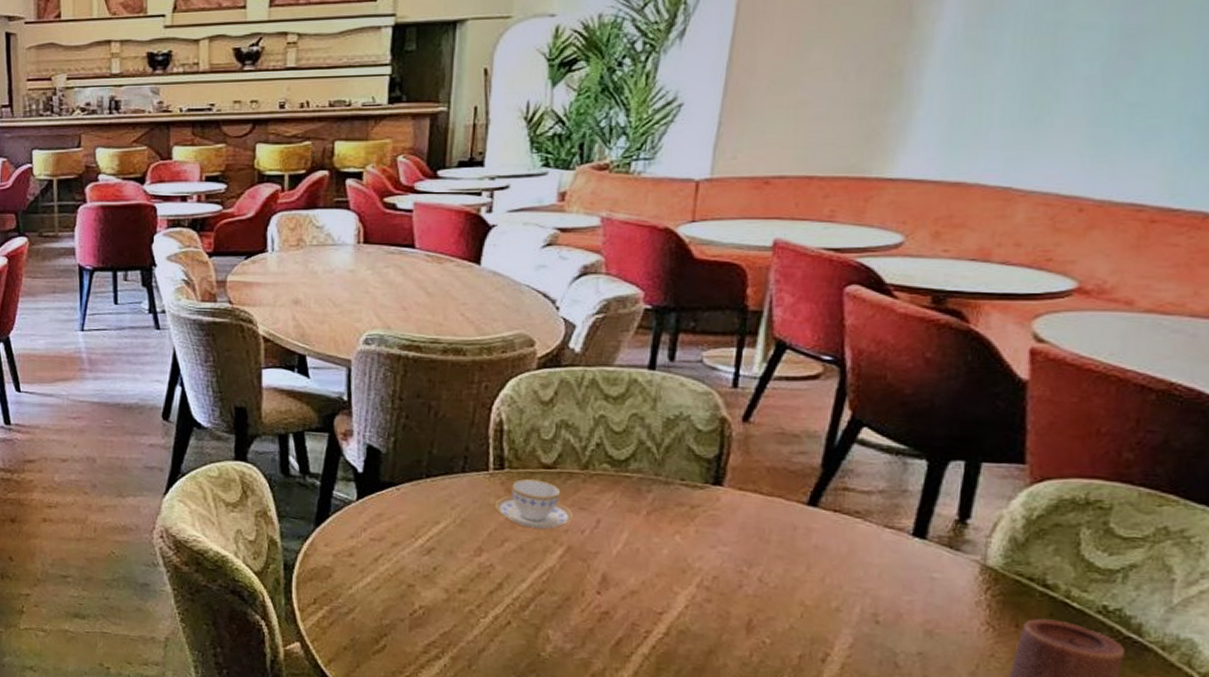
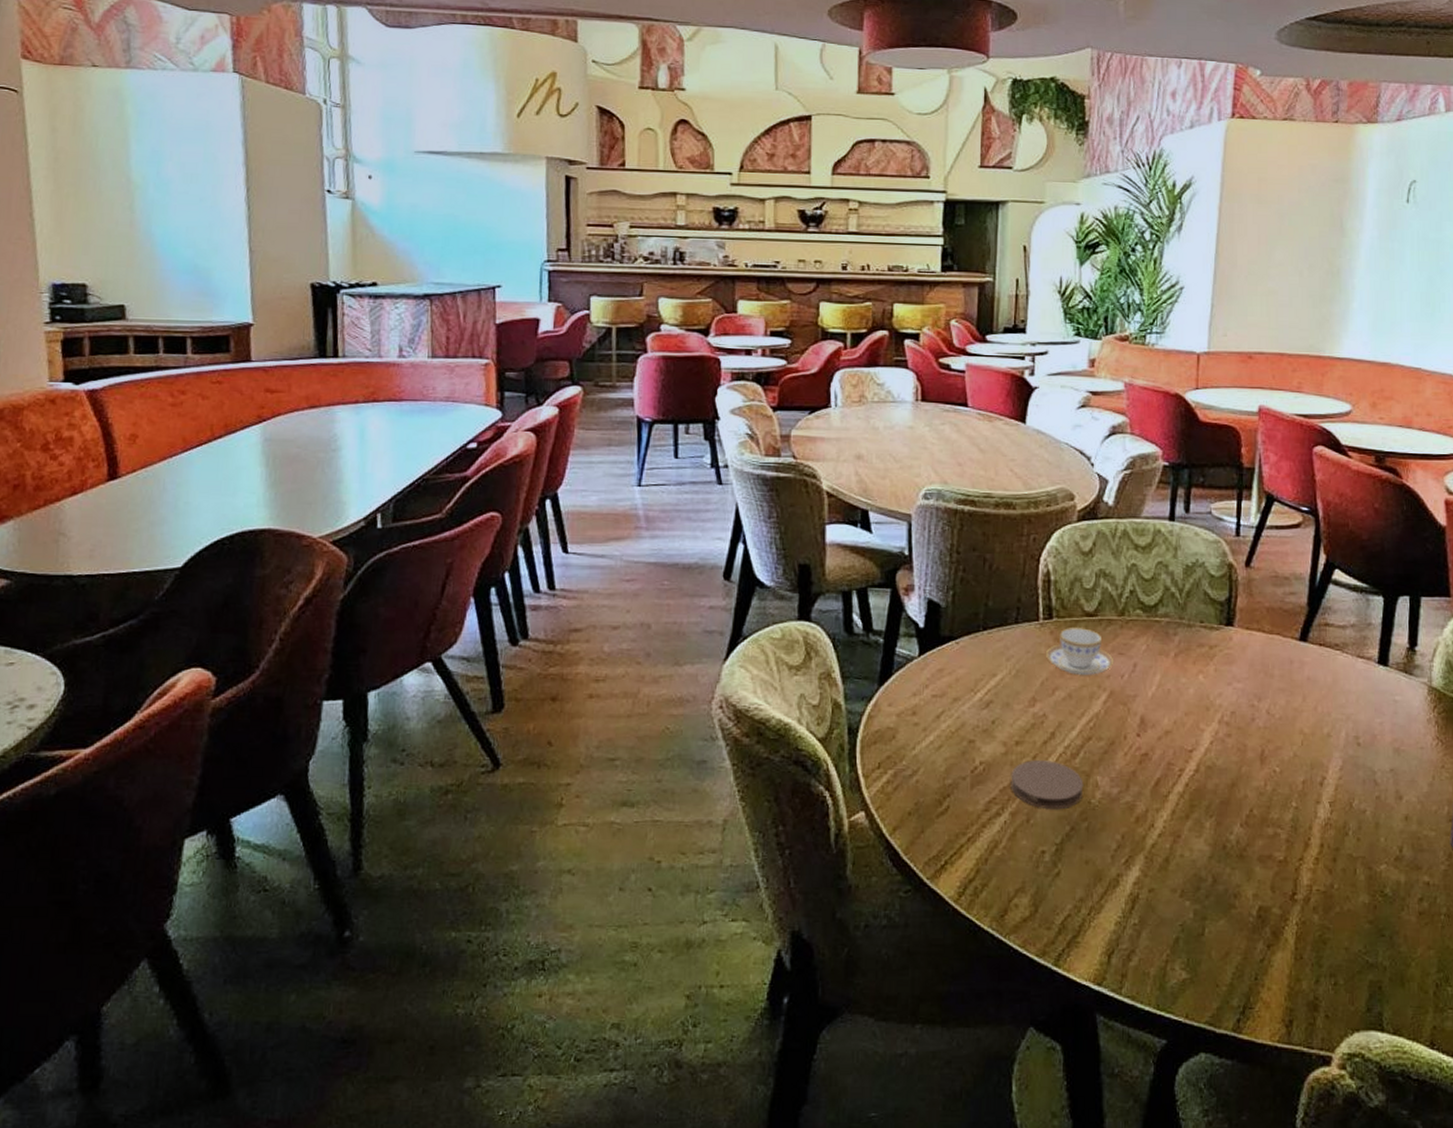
coaster: none [452,608,533,659] -> present [1010,760,1084,810]

